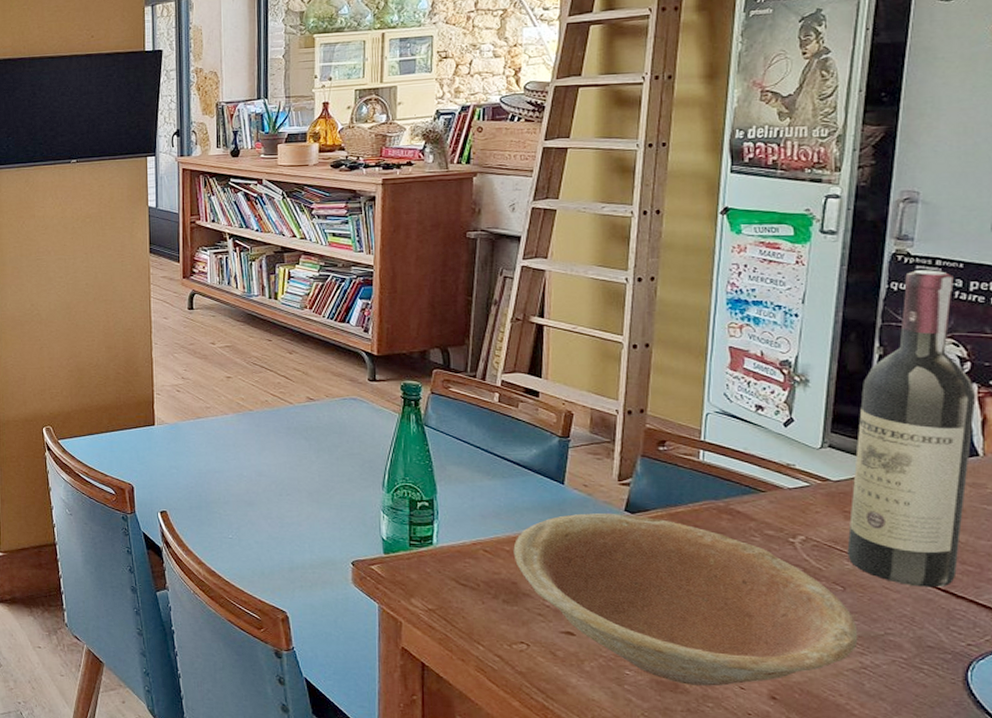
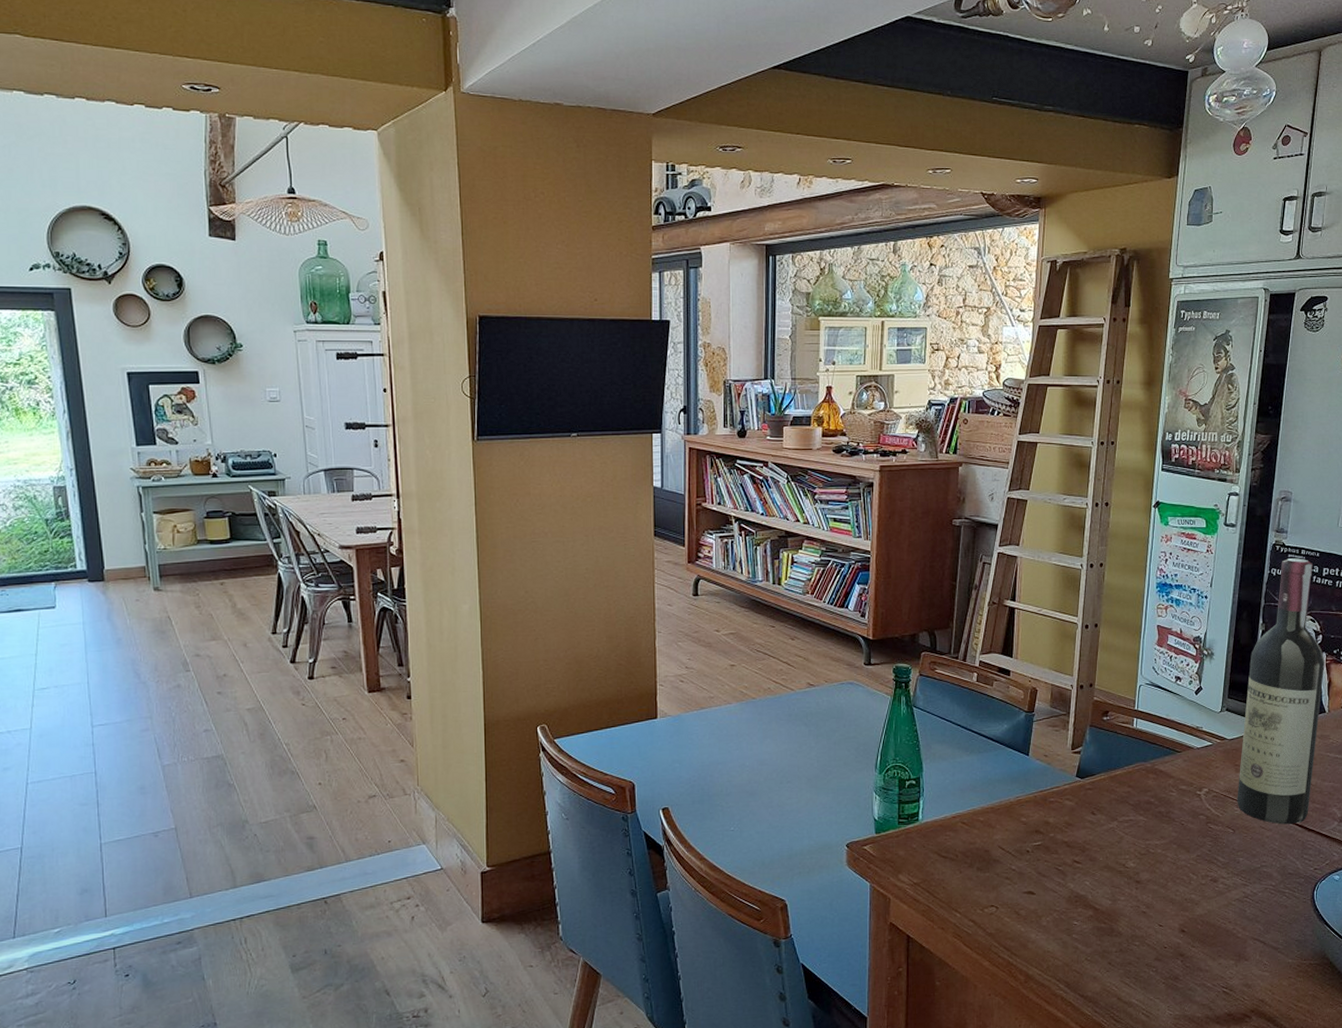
bowl: present [513,513,858,686] -> none [986,780,1243,928]

